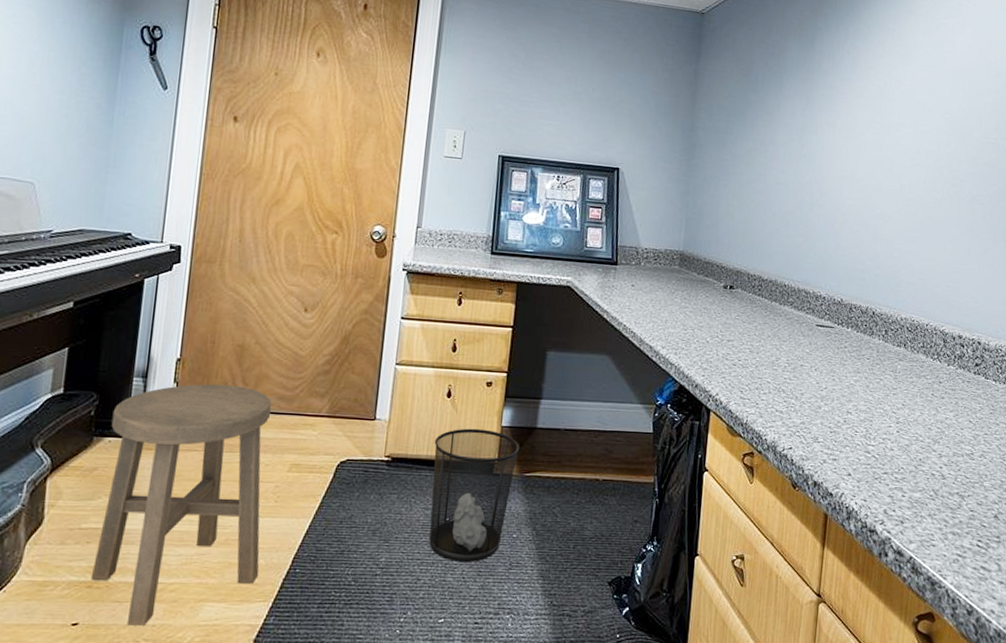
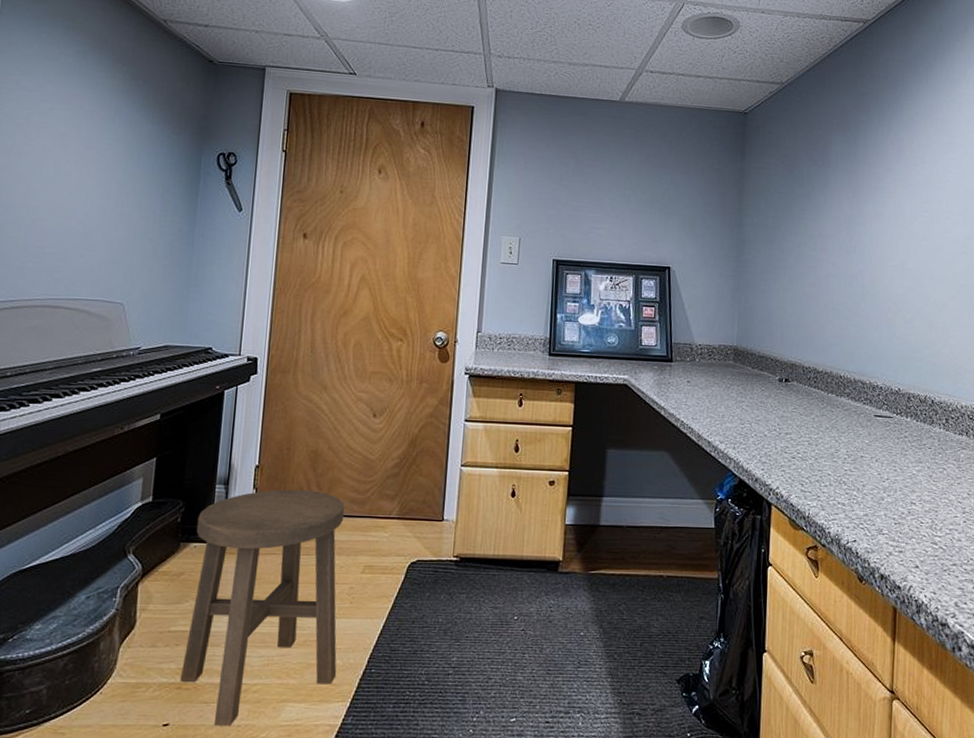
waste bin: present [429,428,520,562] -> none [498,527,584,660]

